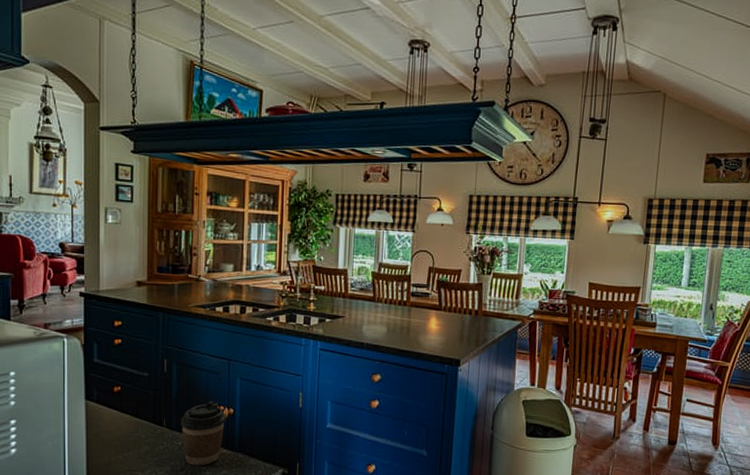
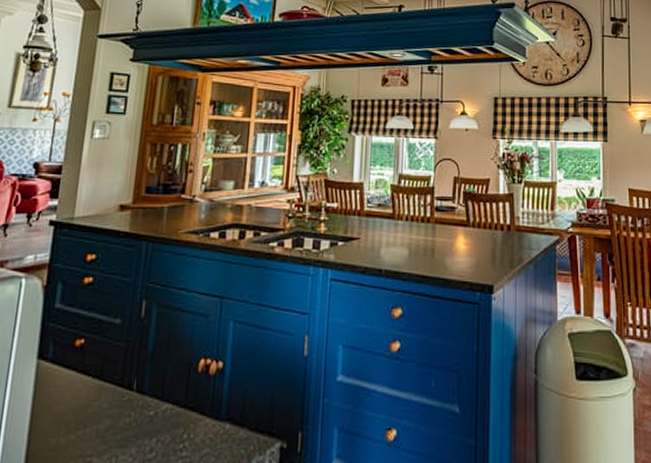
coffee cup: present [180,400,226,466] -> none [155,352,214,444]

